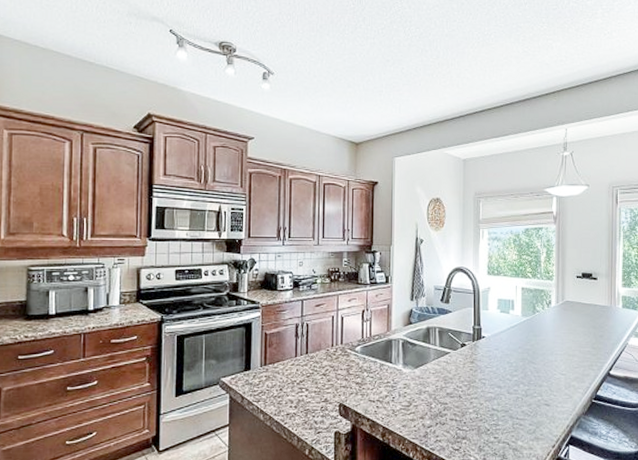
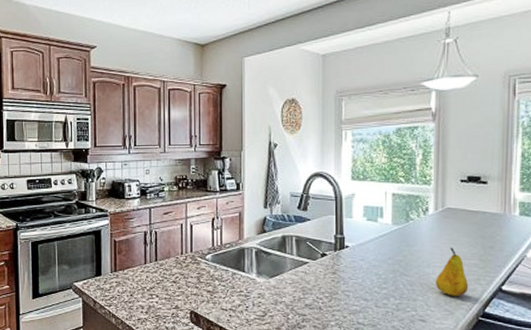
fruit: none [558,337,584,381] -> present [436,248,469,296]

